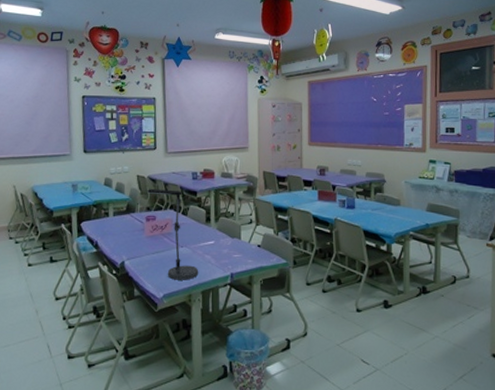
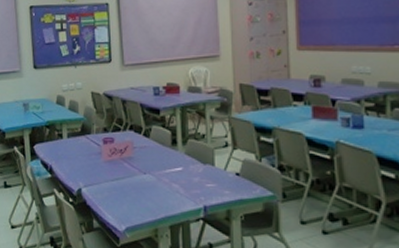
desk lamp: present [147,189,199,280] -> none [103,107,166,212]

